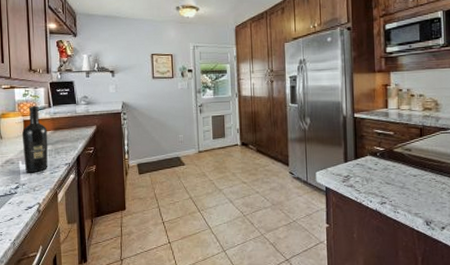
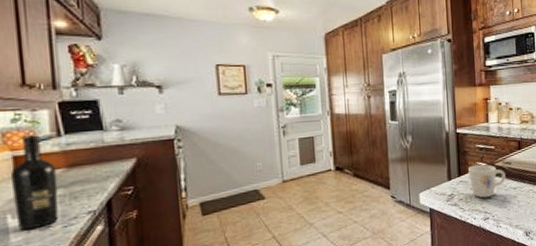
mug: none [365,149,405,183] -> present [468,164,506,198]

